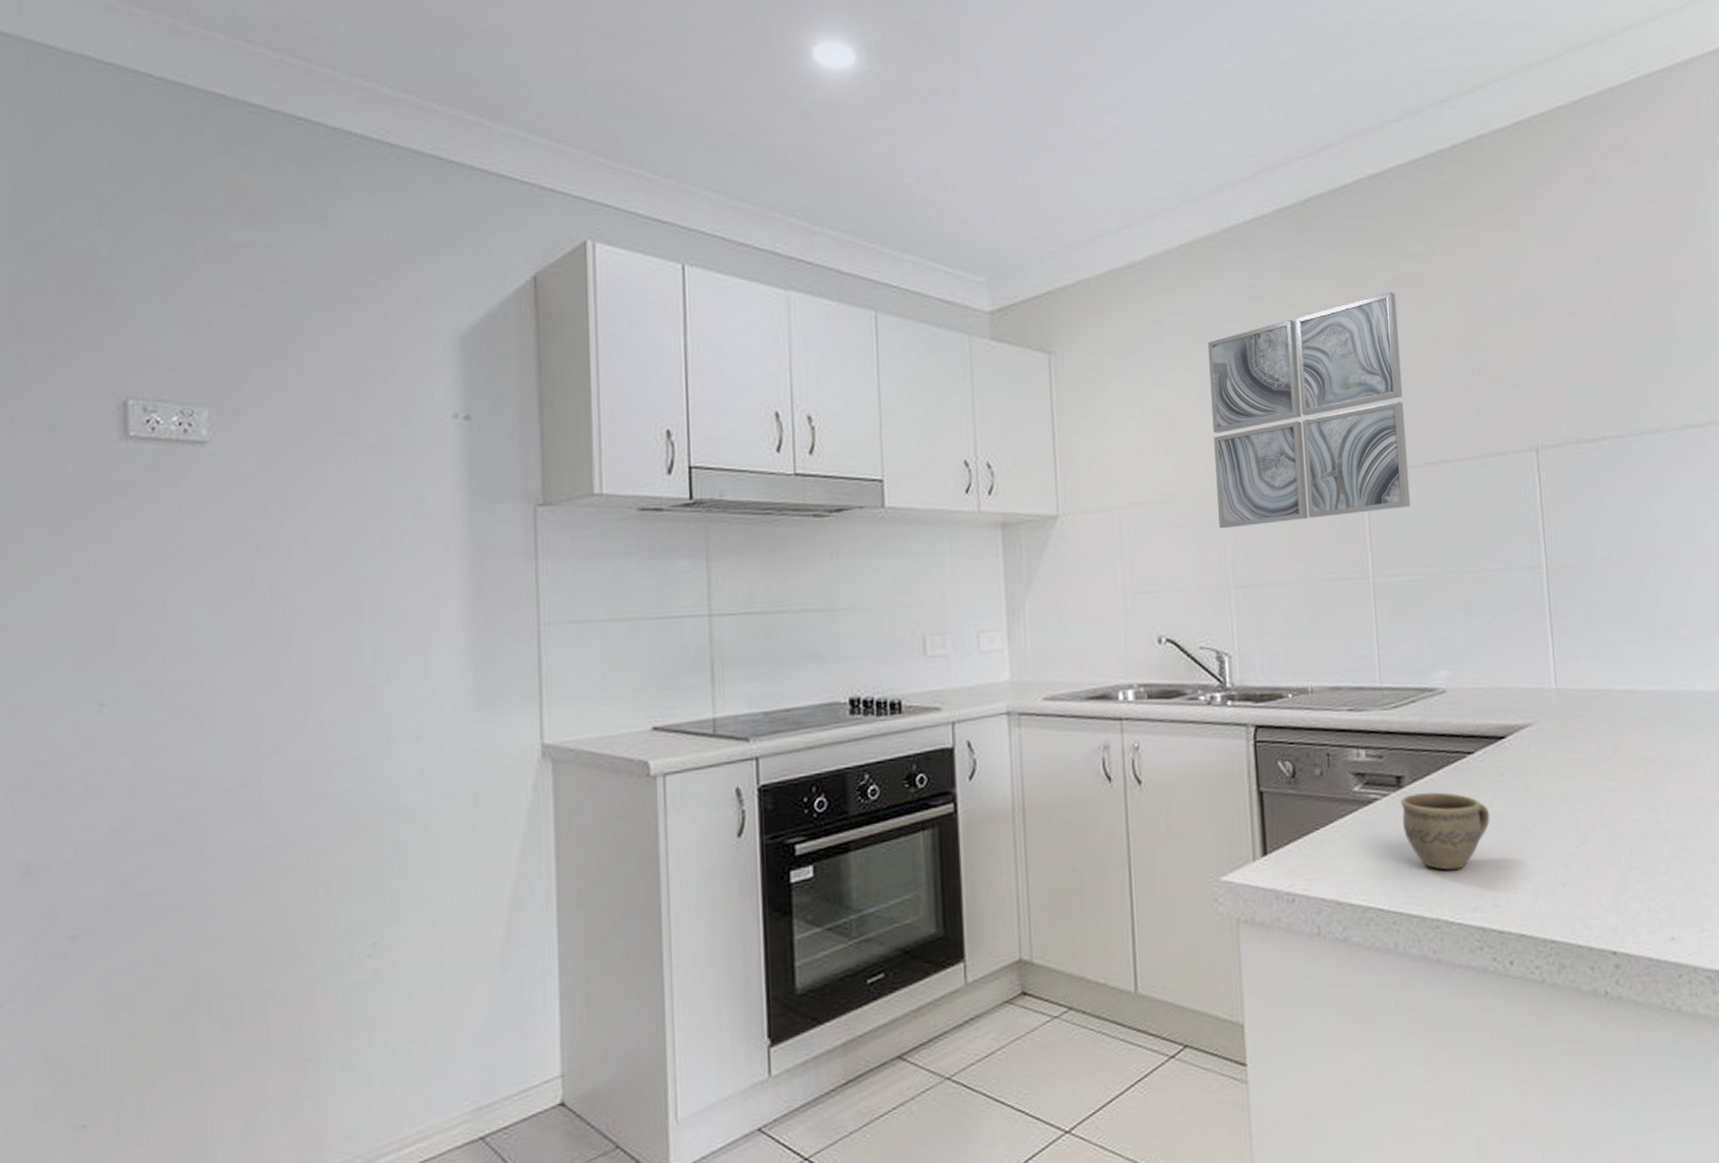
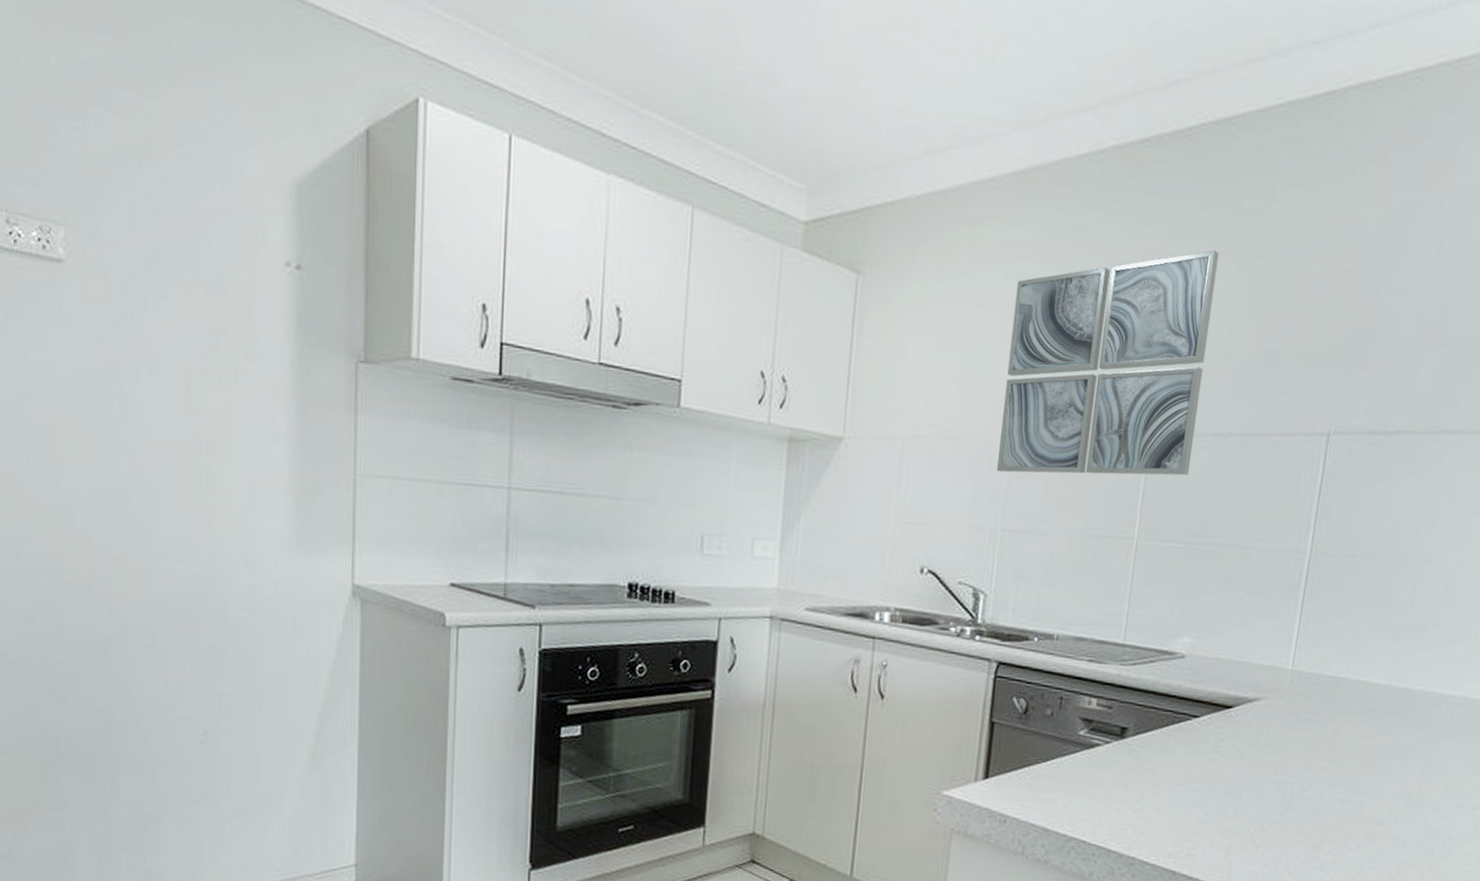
cup: present [1401,792,1490,870] -> none [1118,745,1203,818]

